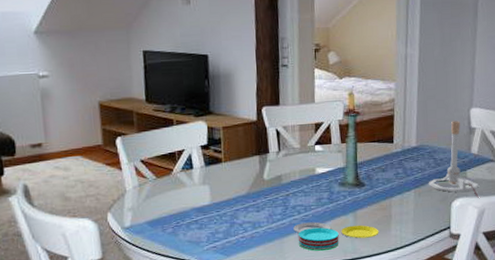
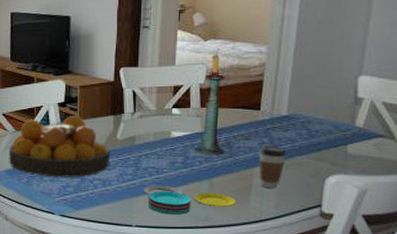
fruit bowl: none [150,158,259,225] -> present [8,116,111,177]
coffee cup: none [395,175,419,216] -> present [259,145,287,188]
lamp base: present [428,120,481,199] -> none [298,89,364,178]

